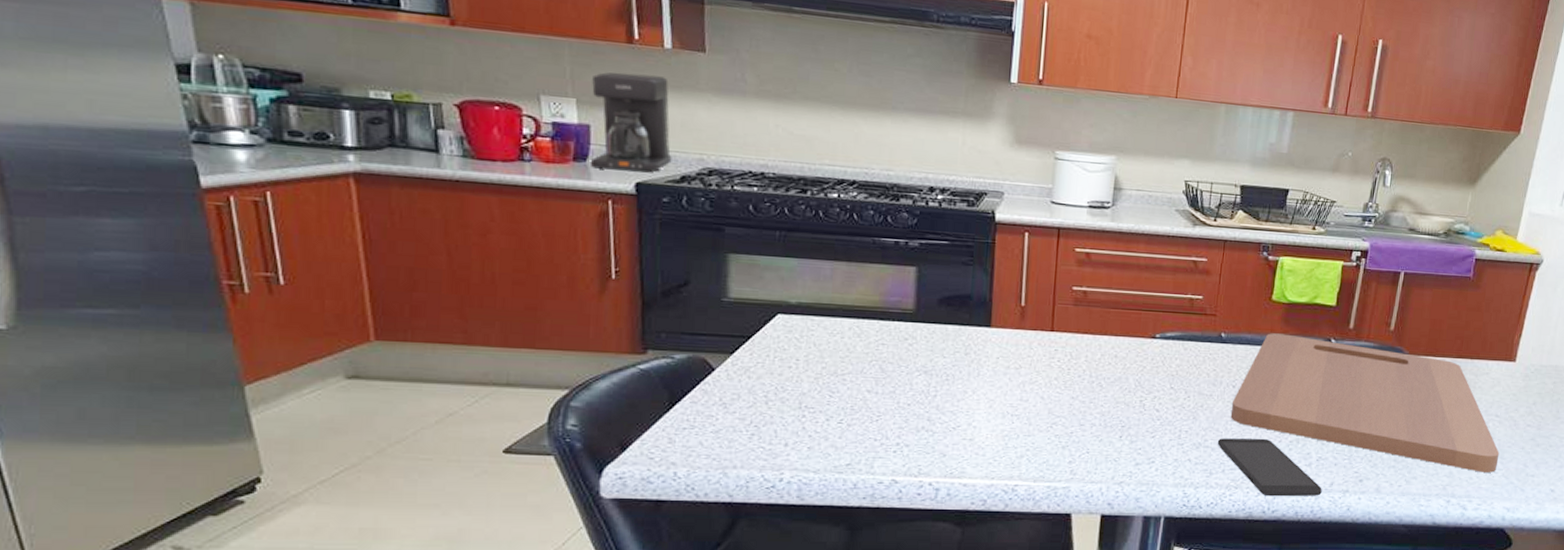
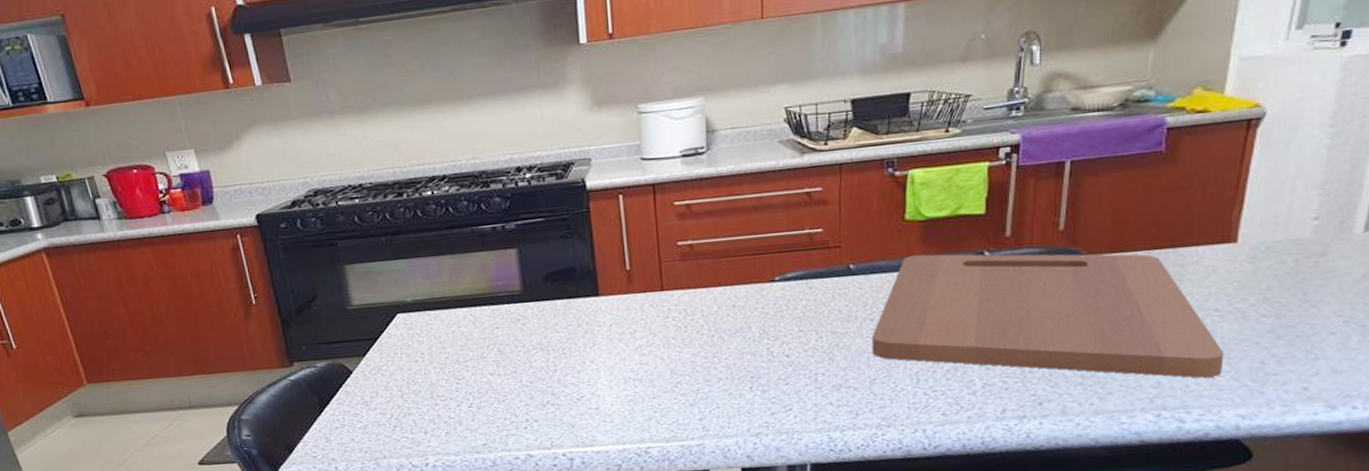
coffee maker: present [591,72,672,172] -> none [203,113,282,209]
mobile phone: present [1217,438,1322,497] -> none [860,370,993,432]

